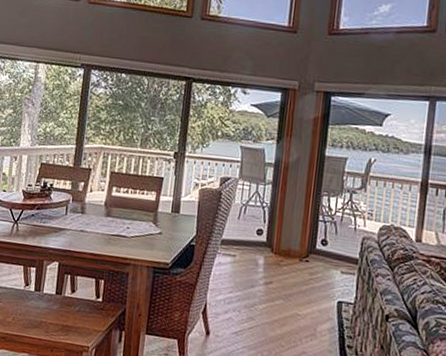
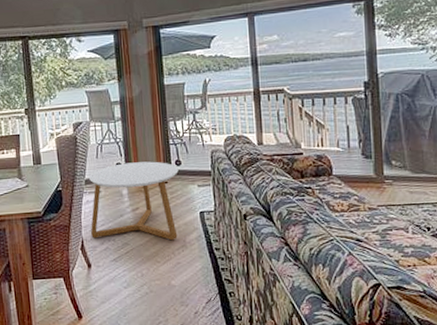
coffee table: none [215,230,323,327] -> present [88,161,179,241]

